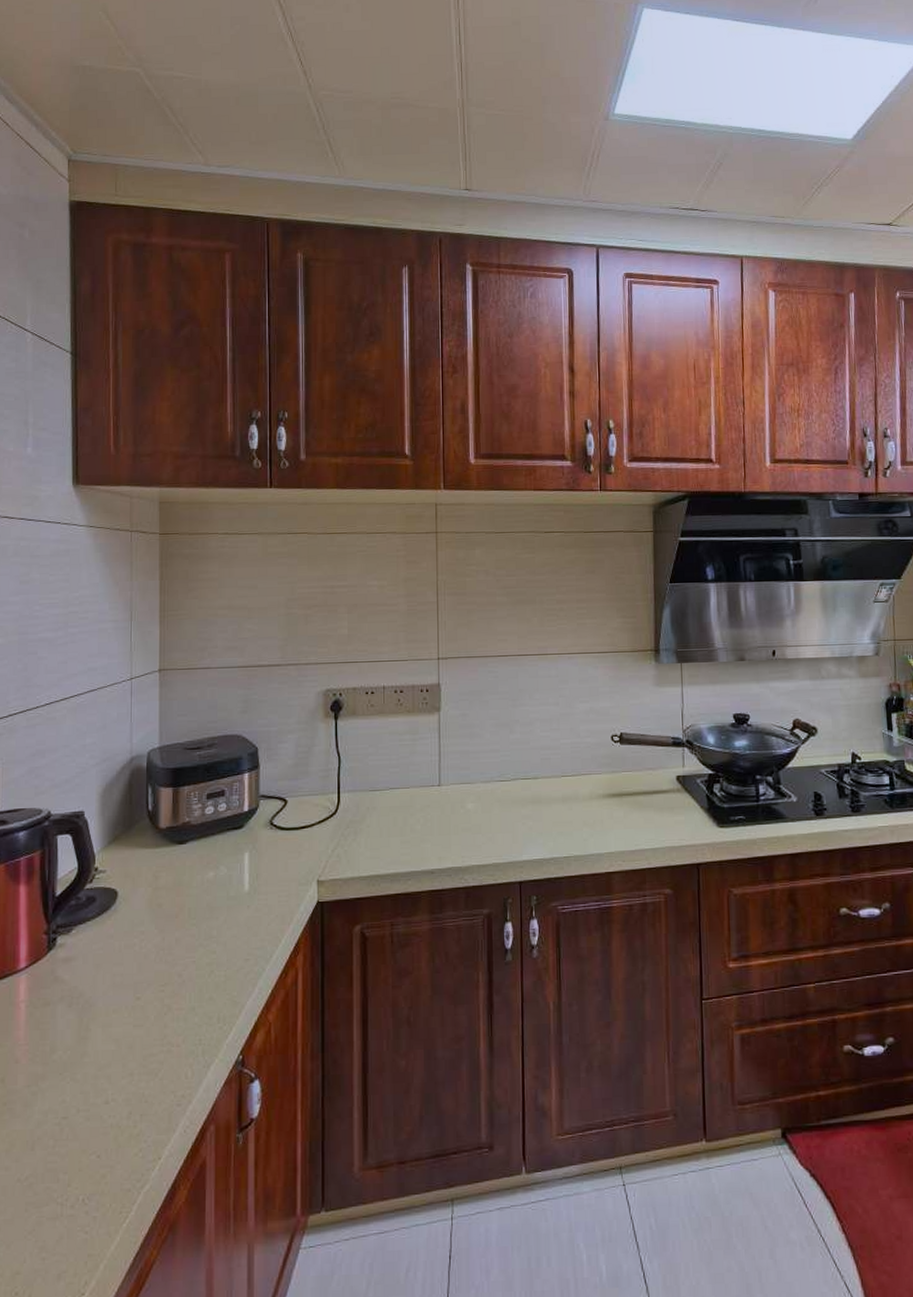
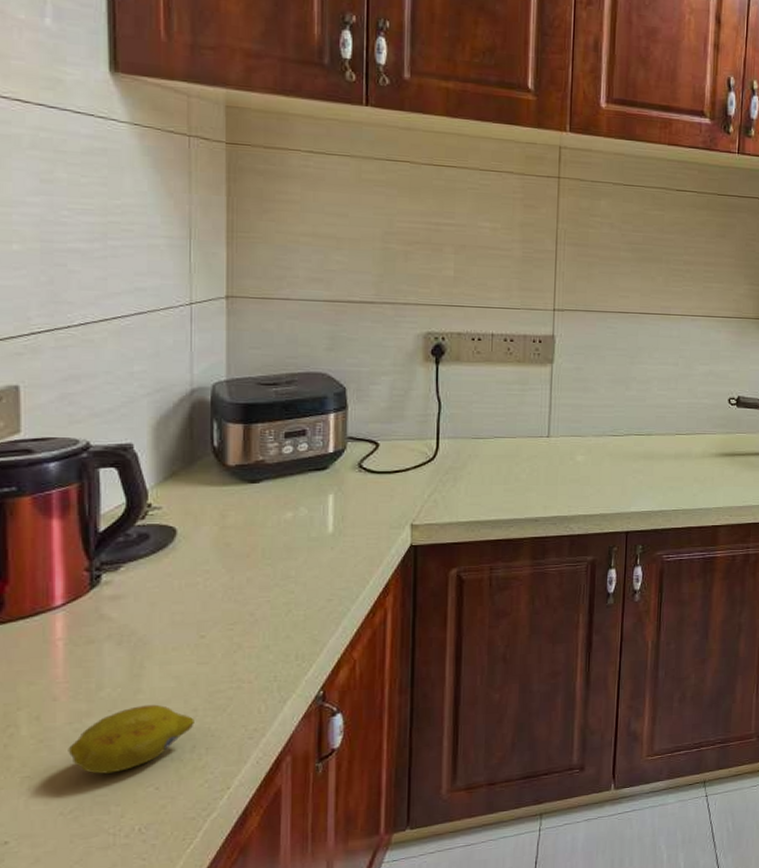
fruit: none [26,1068,131,1140] -> present [68,704,194,774]

